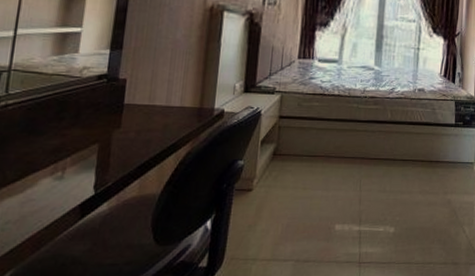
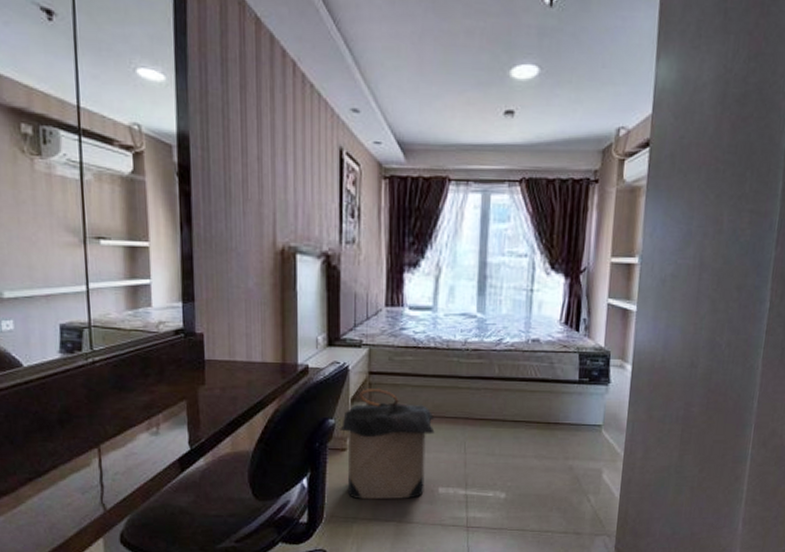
laundry hamper: none [248,132,335,240] -> present [340,389,435,500]

